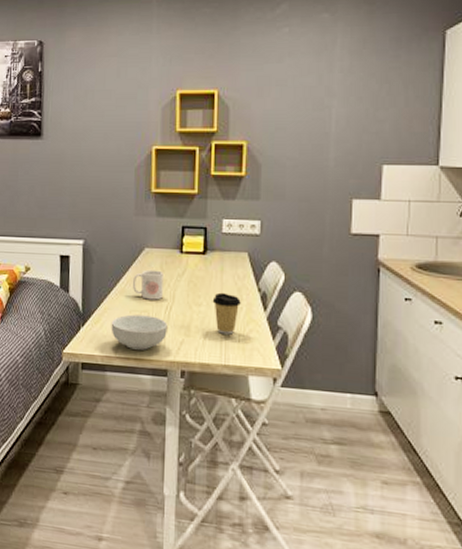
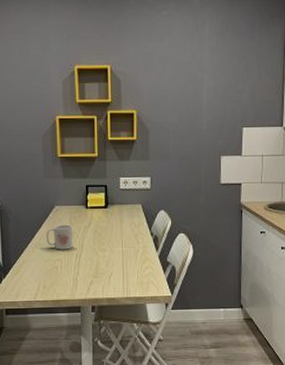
cereal bowl: present [111,314,168,350] -> none [29,263,78,293]
coffee cup: present [212,292,241,335] -> none [114,239,138,273]

